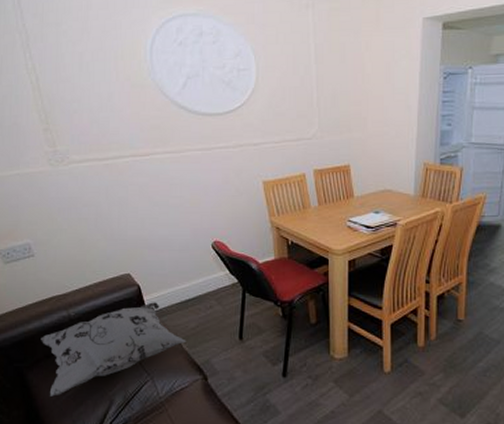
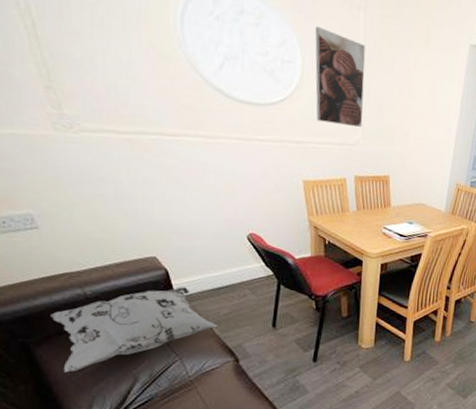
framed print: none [268,32,318,121] -> present [315,26,365,128]

